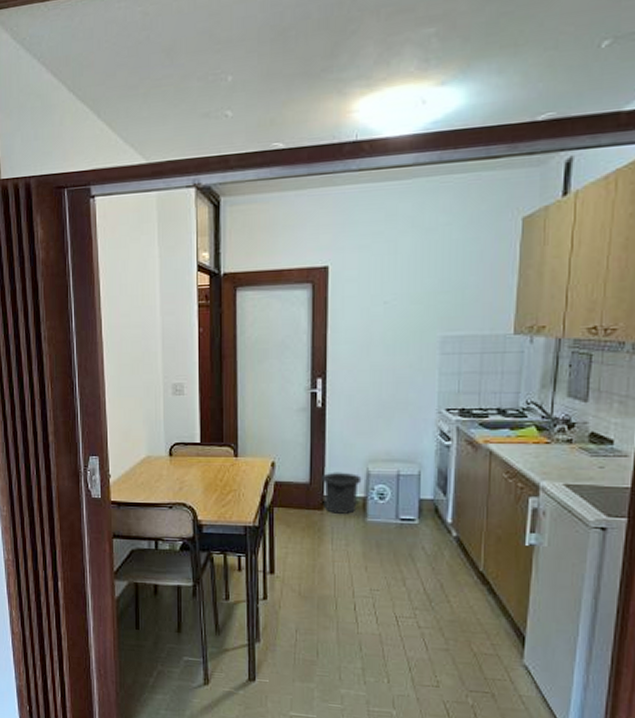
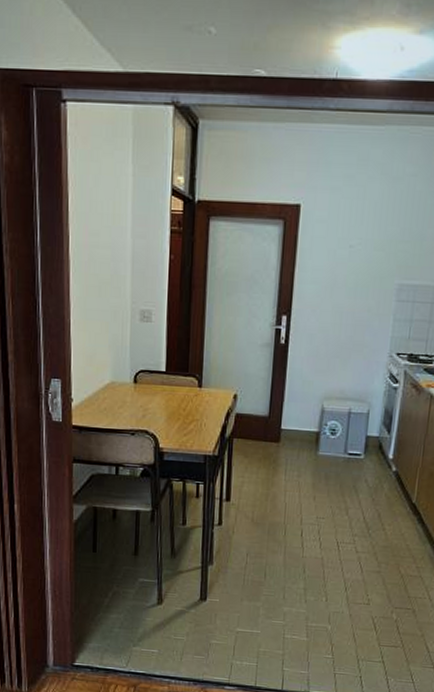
trash can: present [321,472,362,514] -> none [279,407,317,447]

